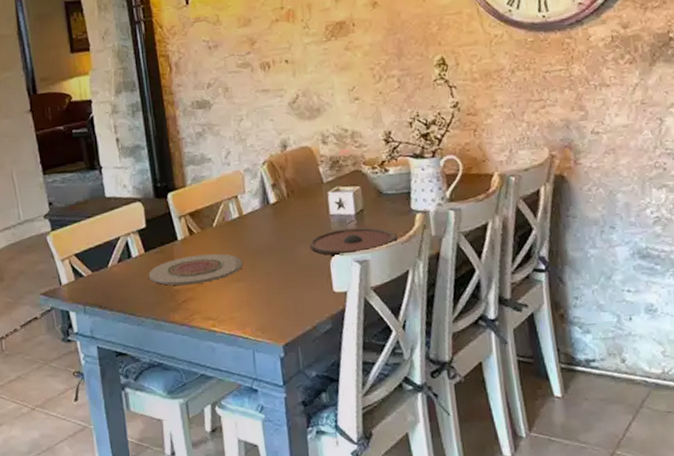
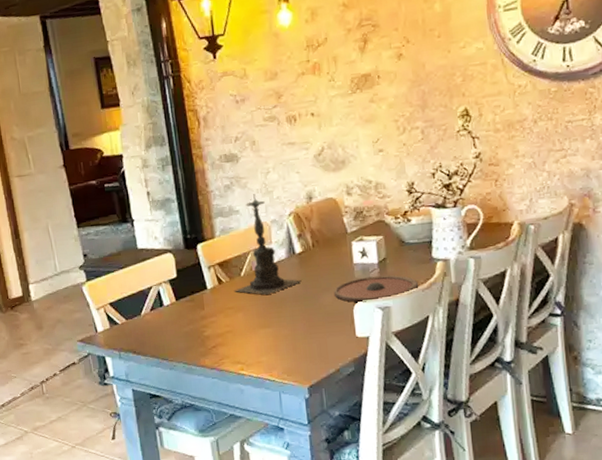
plate: present [148,253,243,286] -> none [179,301,270,332]
candle holder: none [206,141,276,247] -> present [234,194,302,295]

